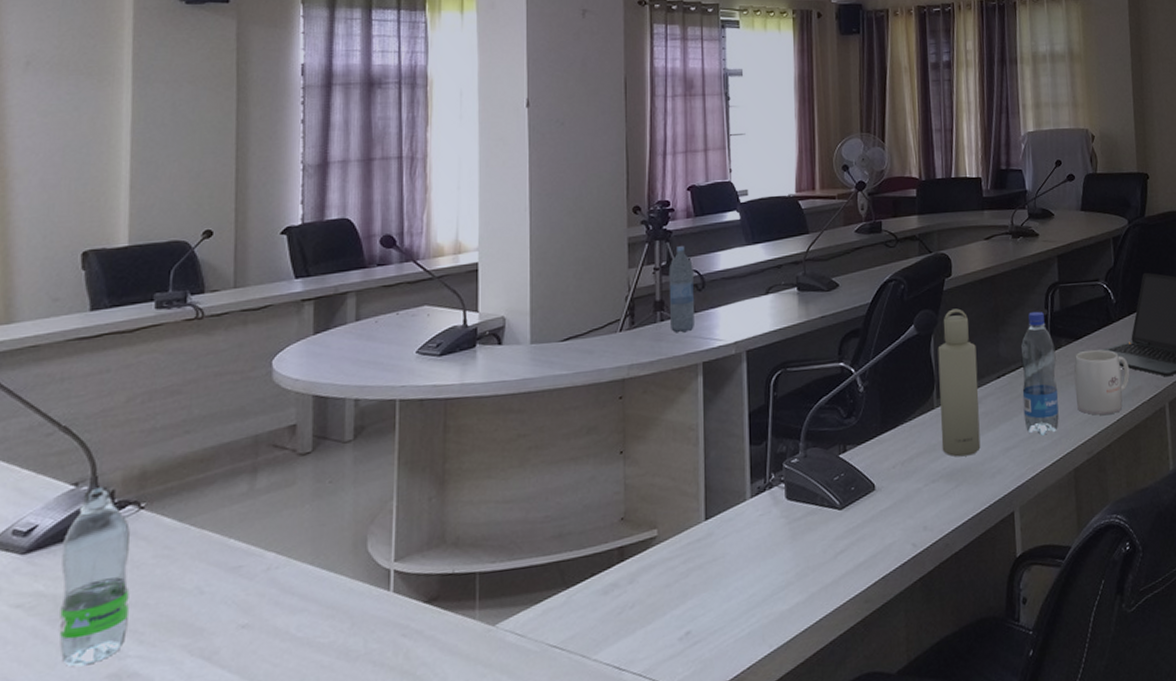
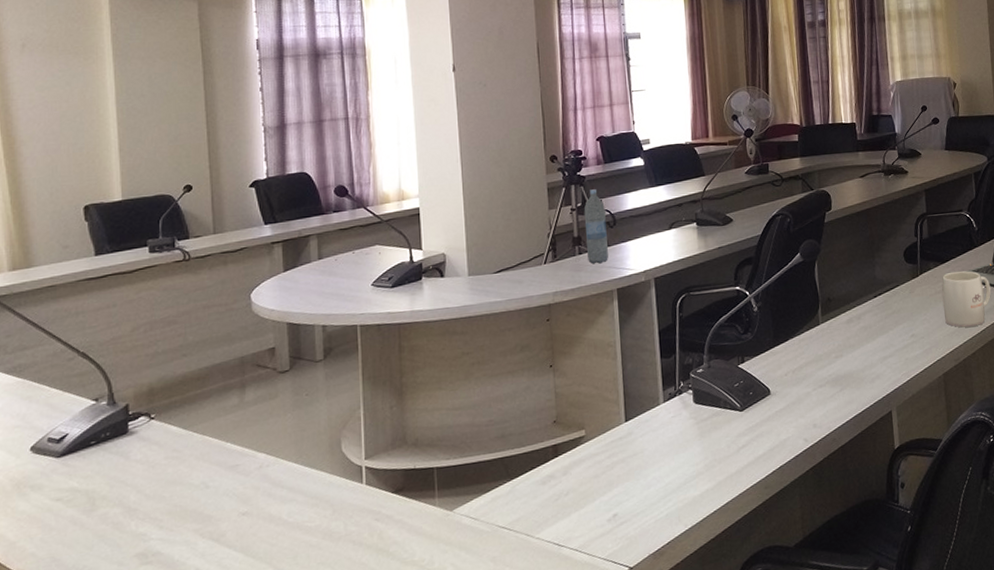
bottle: present [58,486,131,667] -> none [89,401,150,548]
bottle: present [938,308,981,457] -> none [821,238,861,365]
bottle: present [1020,311,1059,436] -> none [894,238,930,346]

